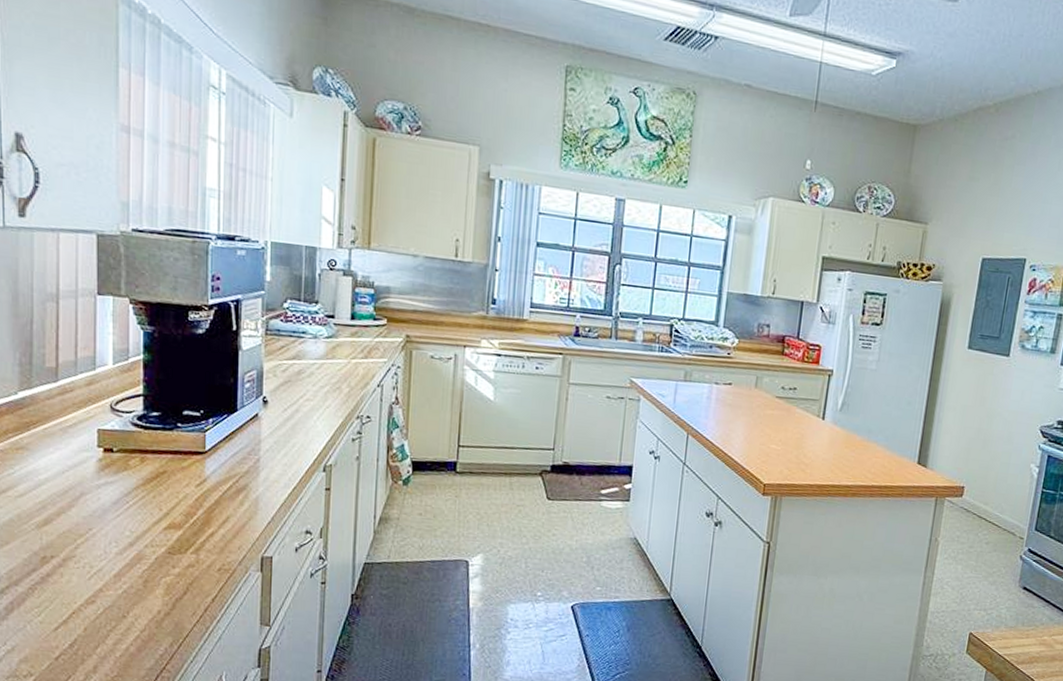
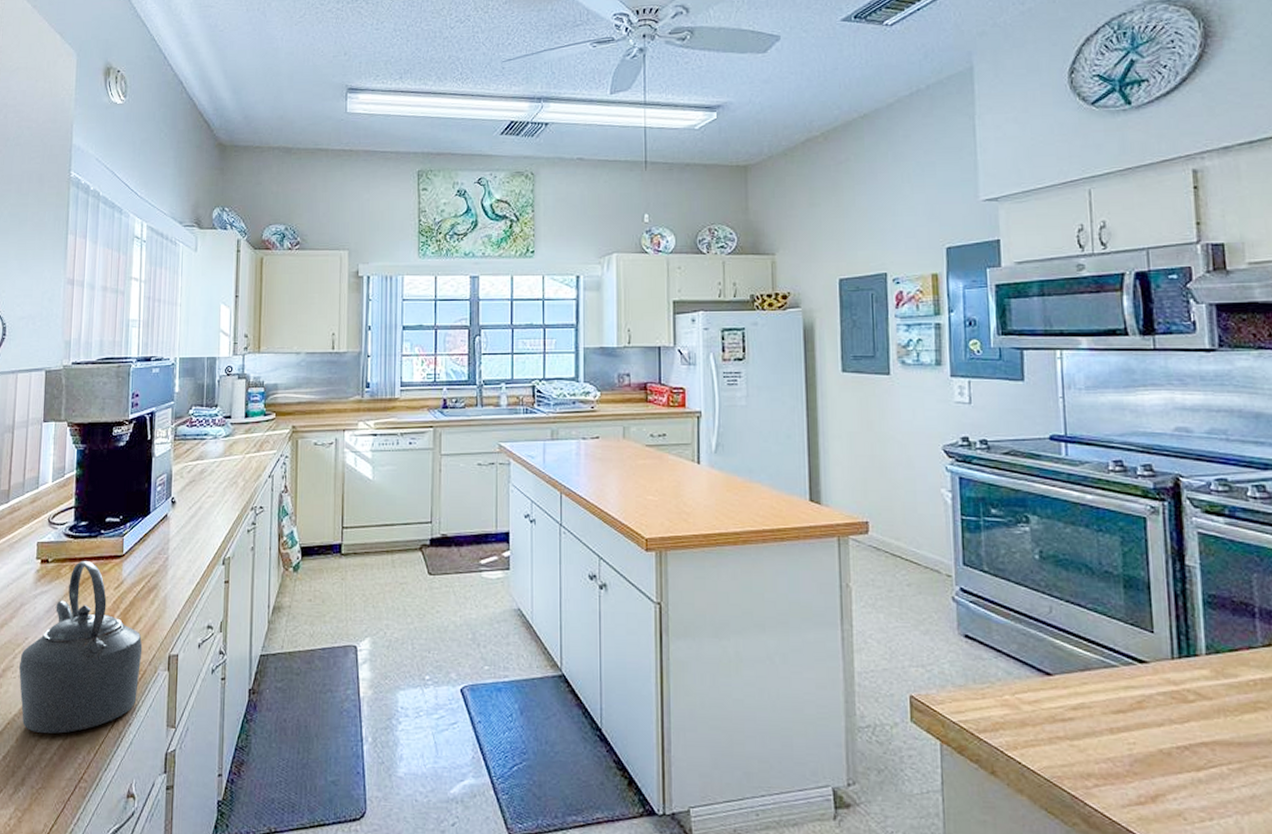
kettle: none [83,454,231,626] -> present [19,561,143,734]

